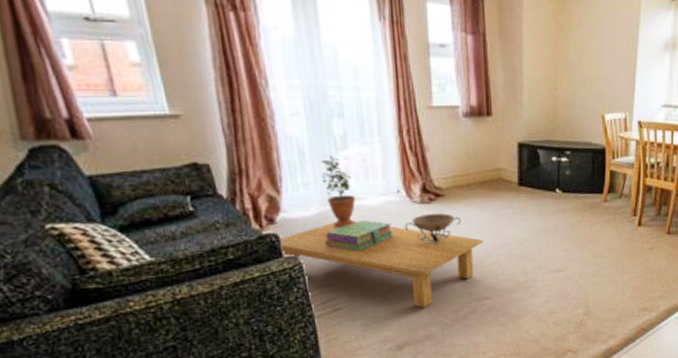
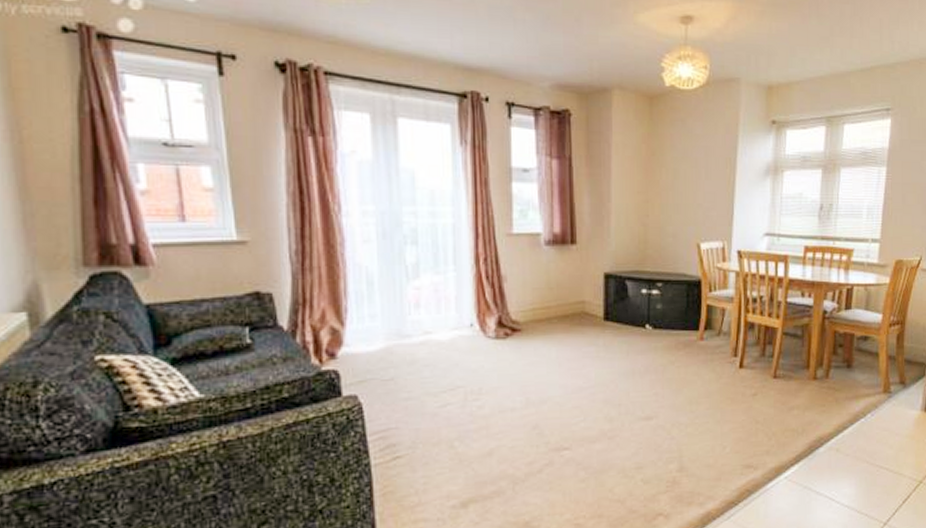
coffee table: present [278,221,483,308] -> none [338,357,563,458]
potted plant: present [320,156,356,229] -> none [390,286,426,366]
stack of books: present [325,220,394,252] -> none [389,357,464,392]
decorative bowl: present [404,213,462,245] -> none [476,350,540,386]

